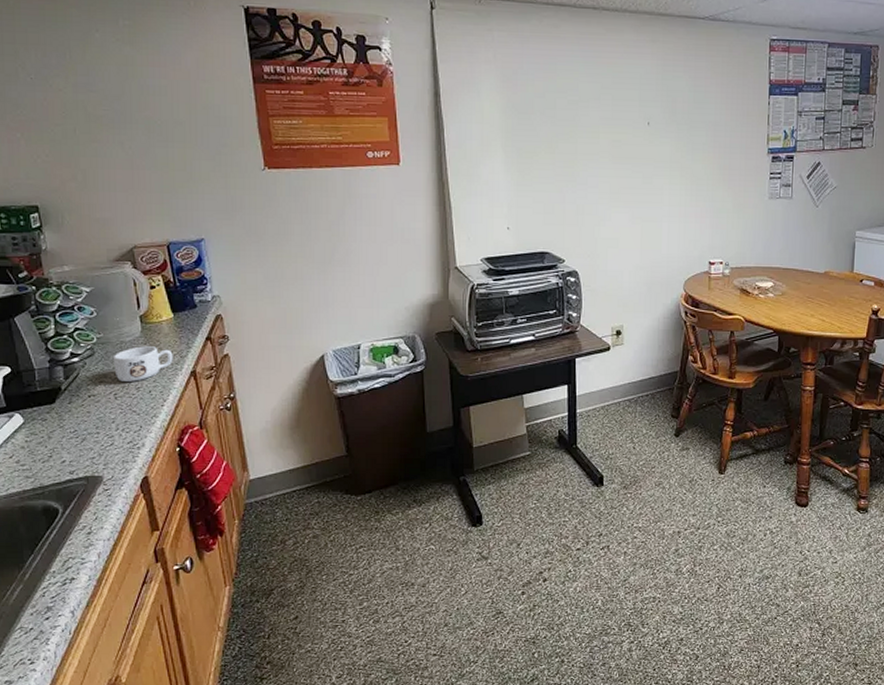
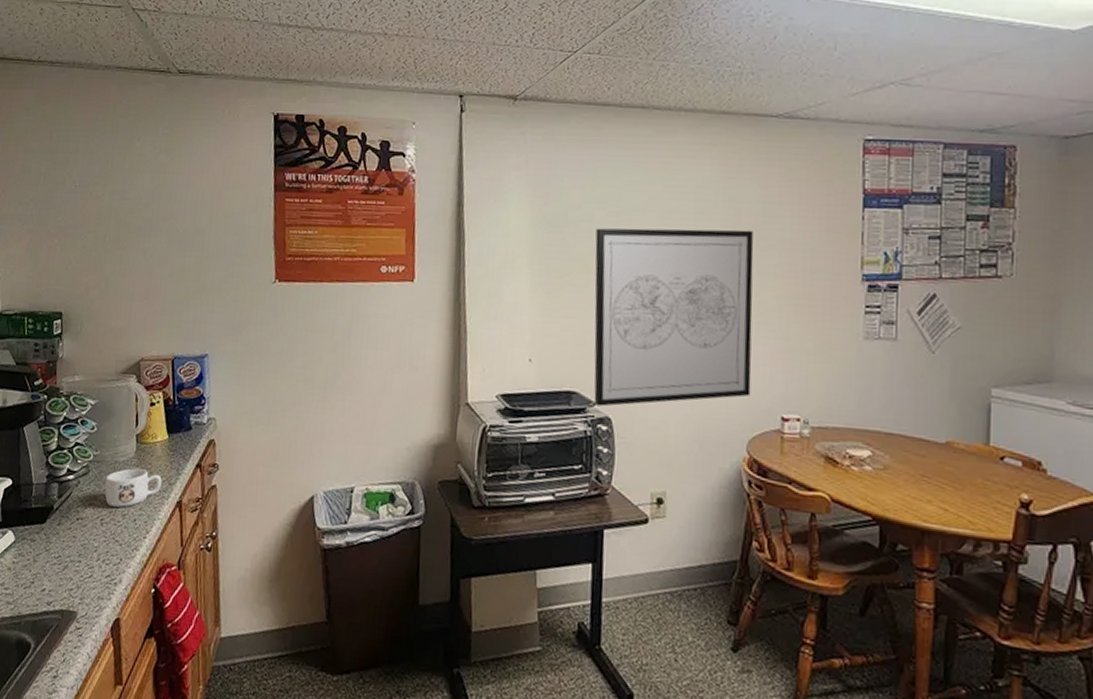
wall art: none [558,114,687,262] -> present [593,228,754,407]

